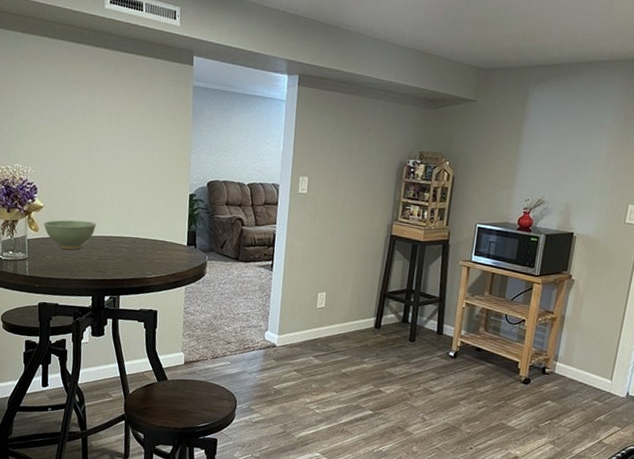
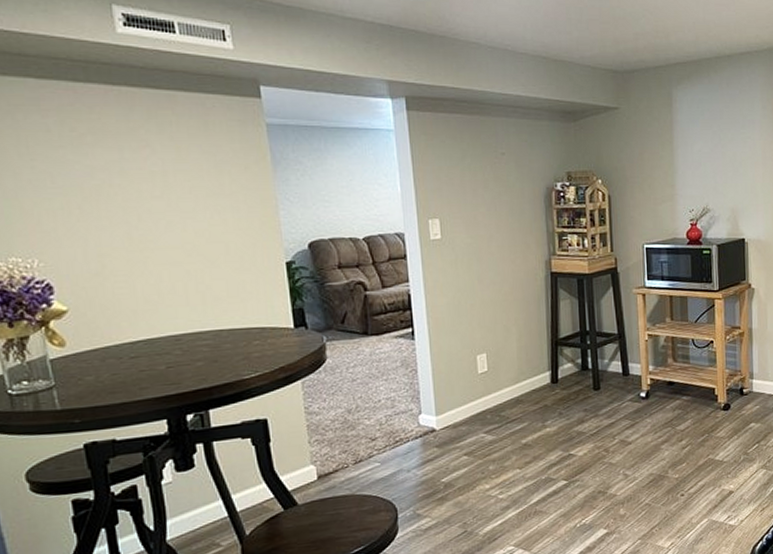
bowl: present [42,220,96,250] -> none [70,319,156,364]

